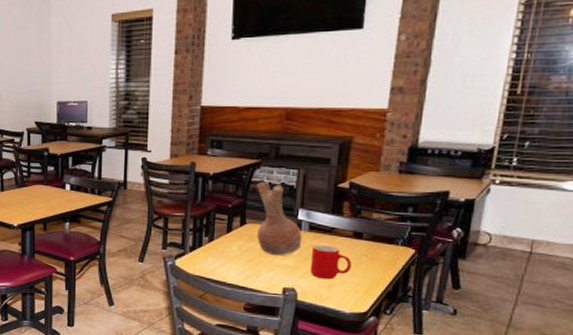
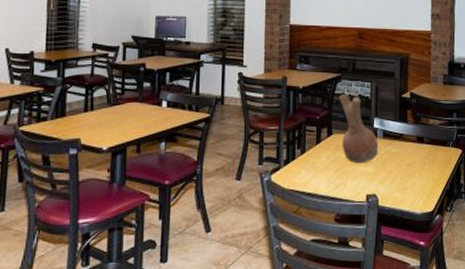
cup: present [309,244,352,280] -> none [386,150,418,183]

